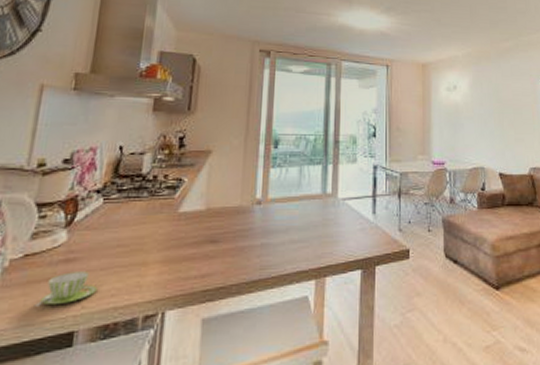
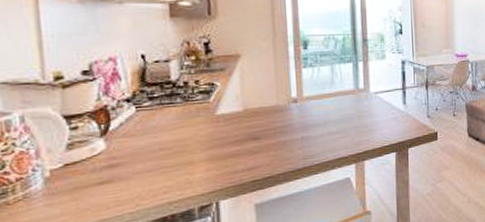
cup: present [34,271,98,306] -> none [87,174,149,209]

